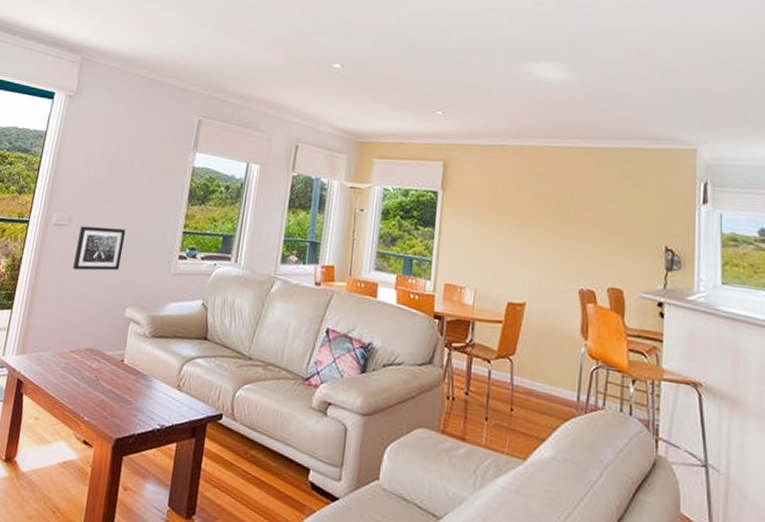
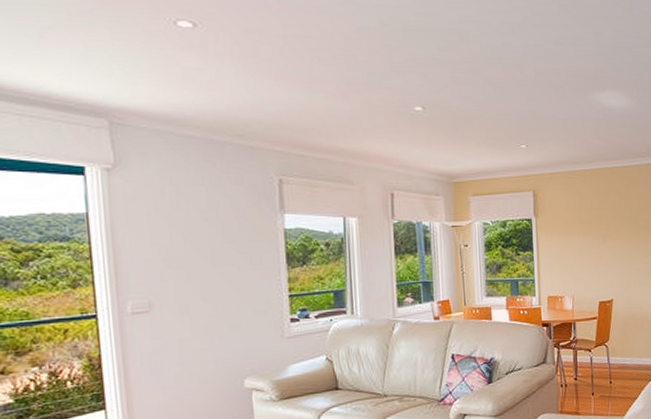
wall art: present [73,225,126,271] -> none [166,304,226,355]

